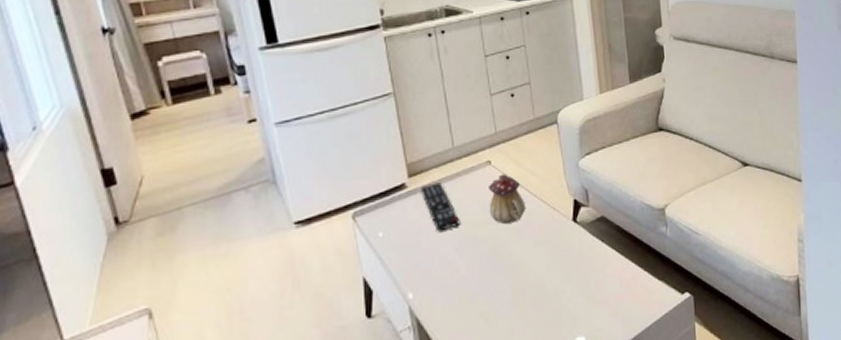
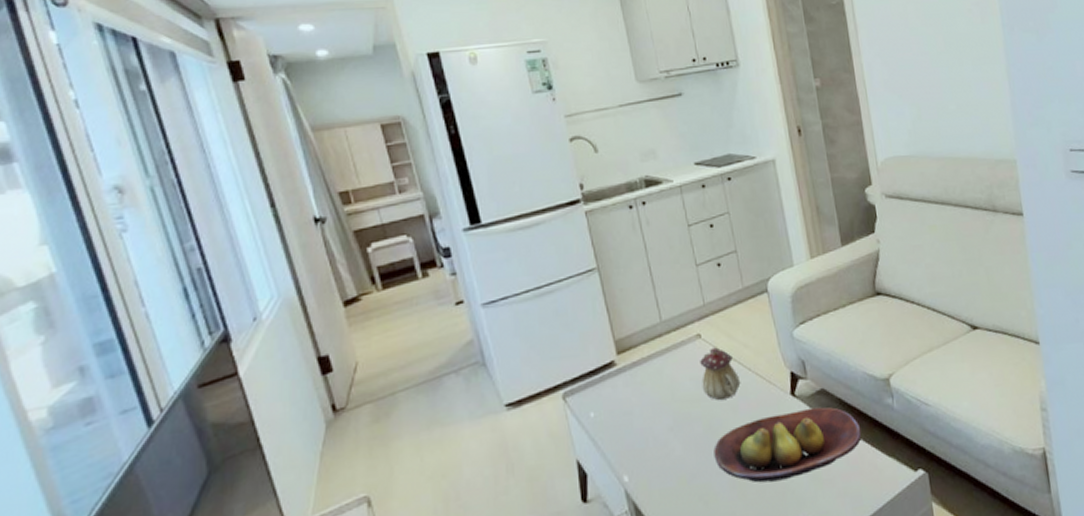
remote control: present [421,182,460,232] -> none [631,358,673,410]
fruit bowl: none [496,233,636,302] -> present [713,407,862,483]

